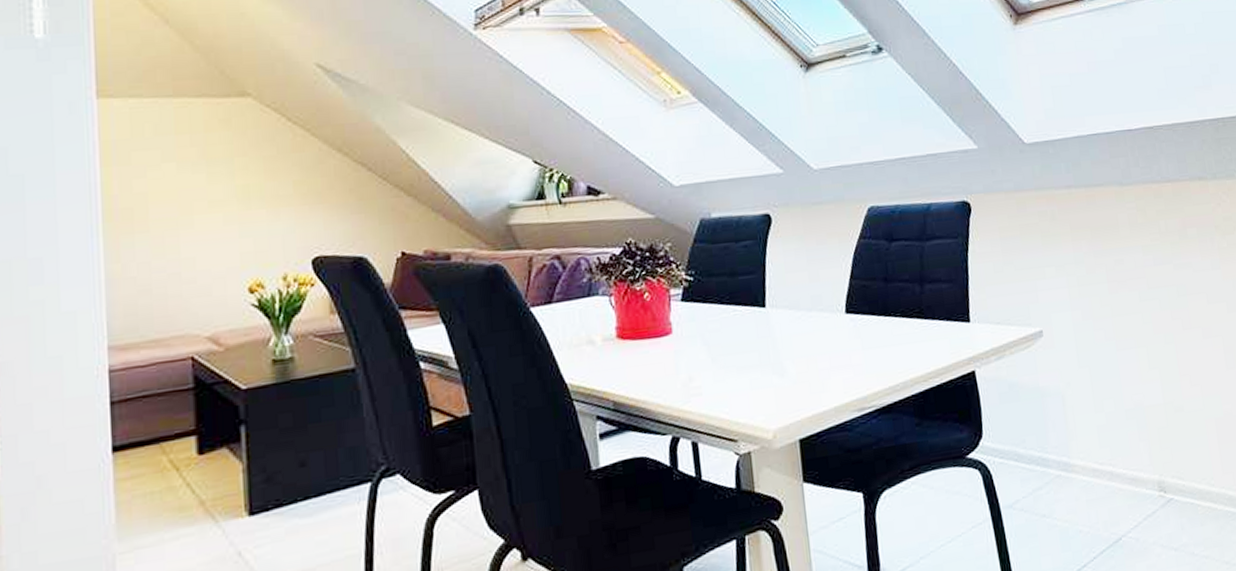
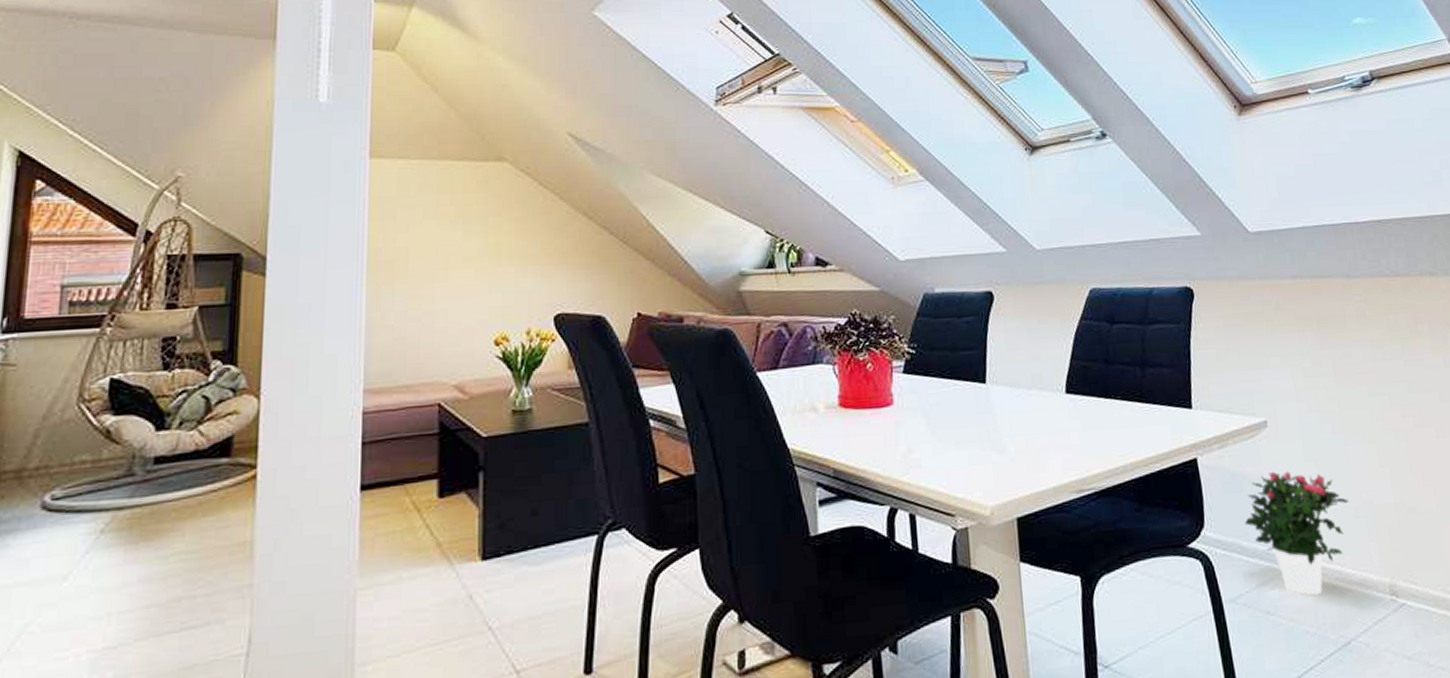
potted flower: none [1021,378,1120,497] -> present [1245,471,1349,596]

